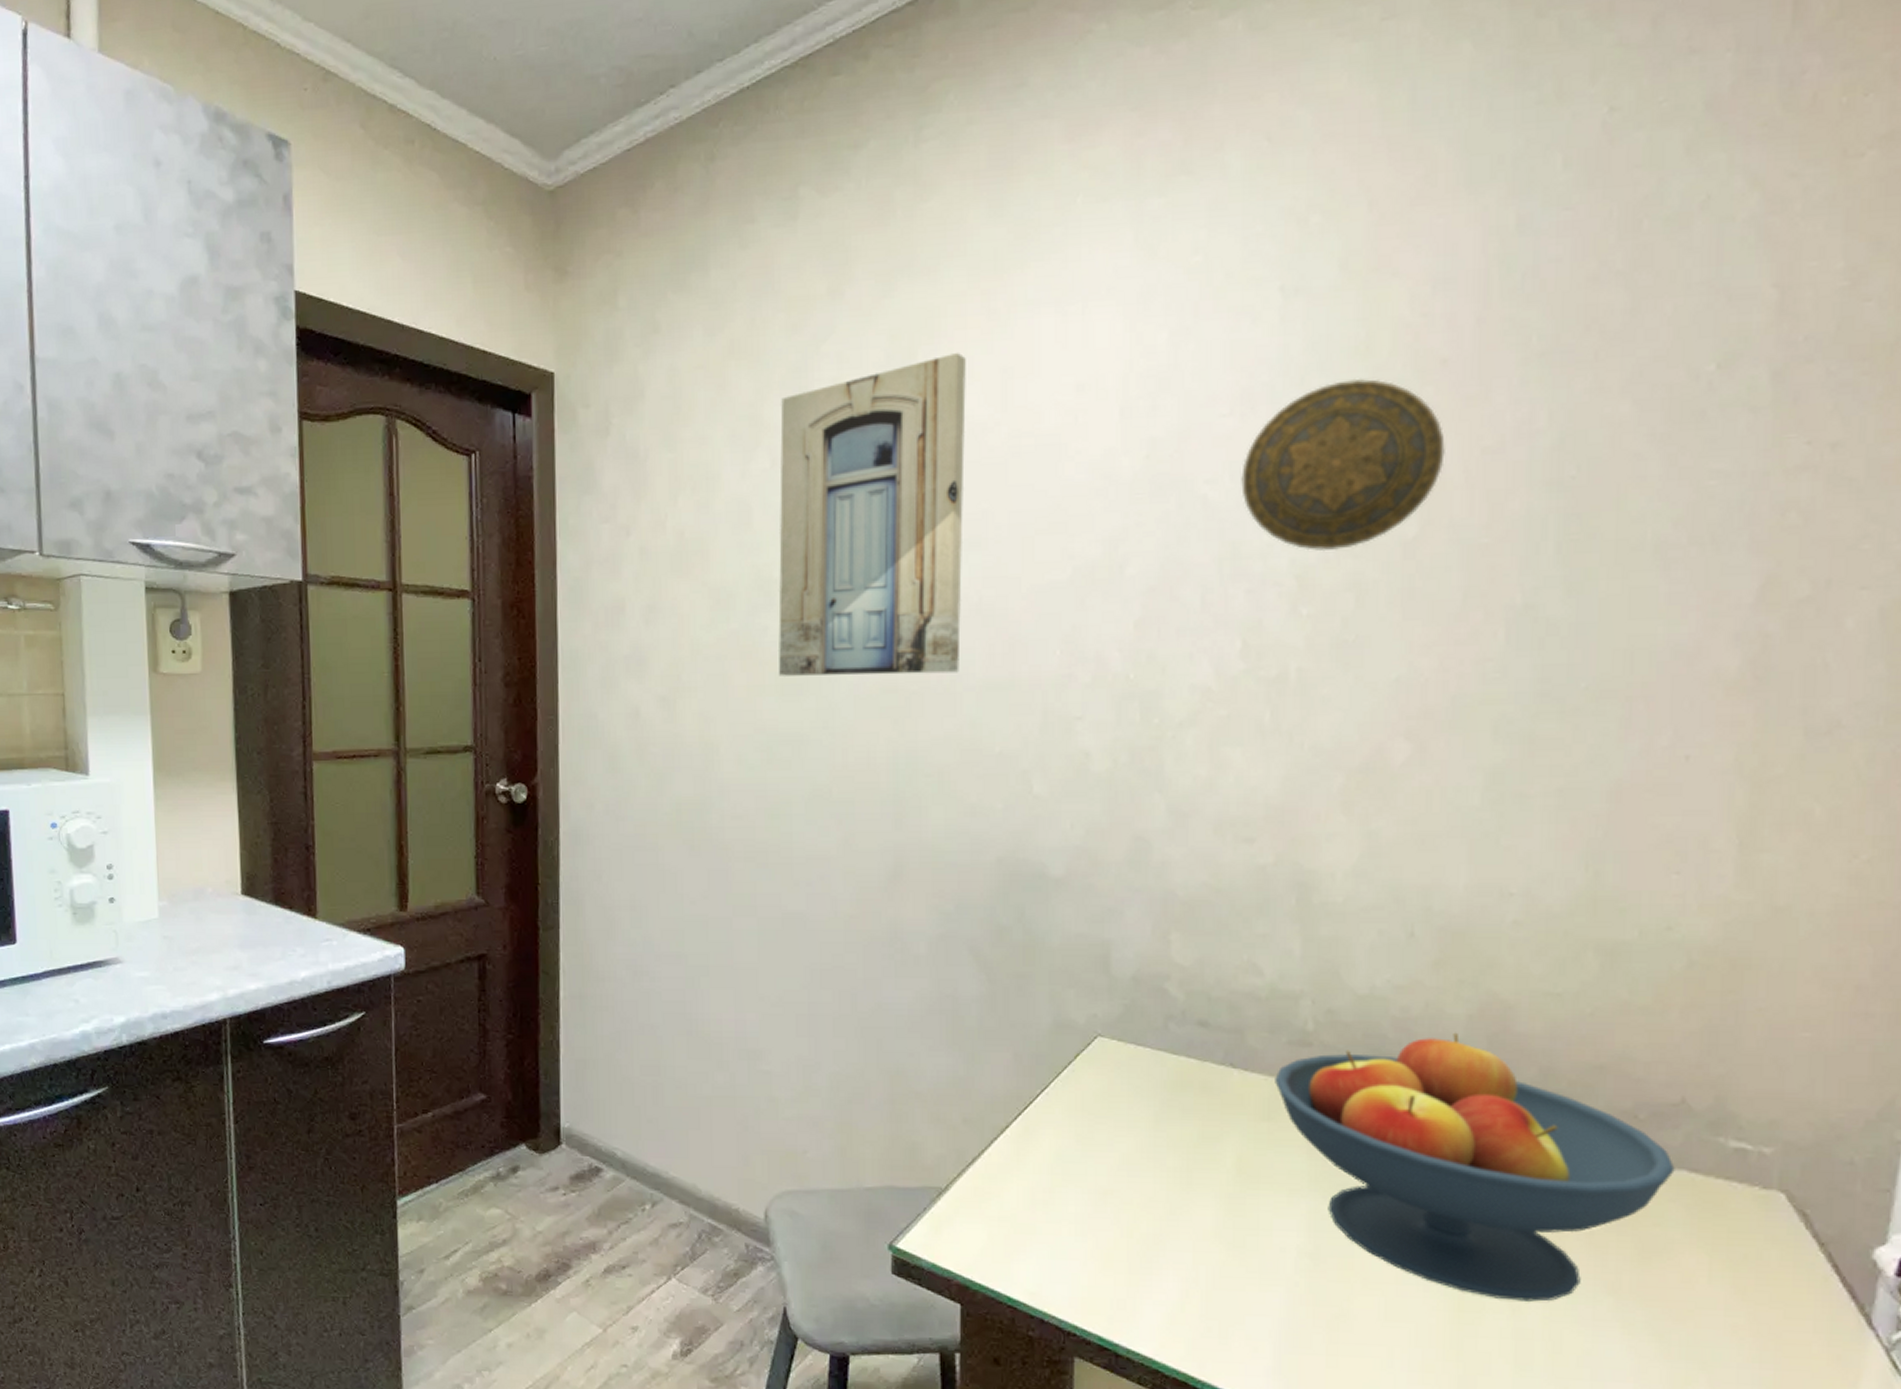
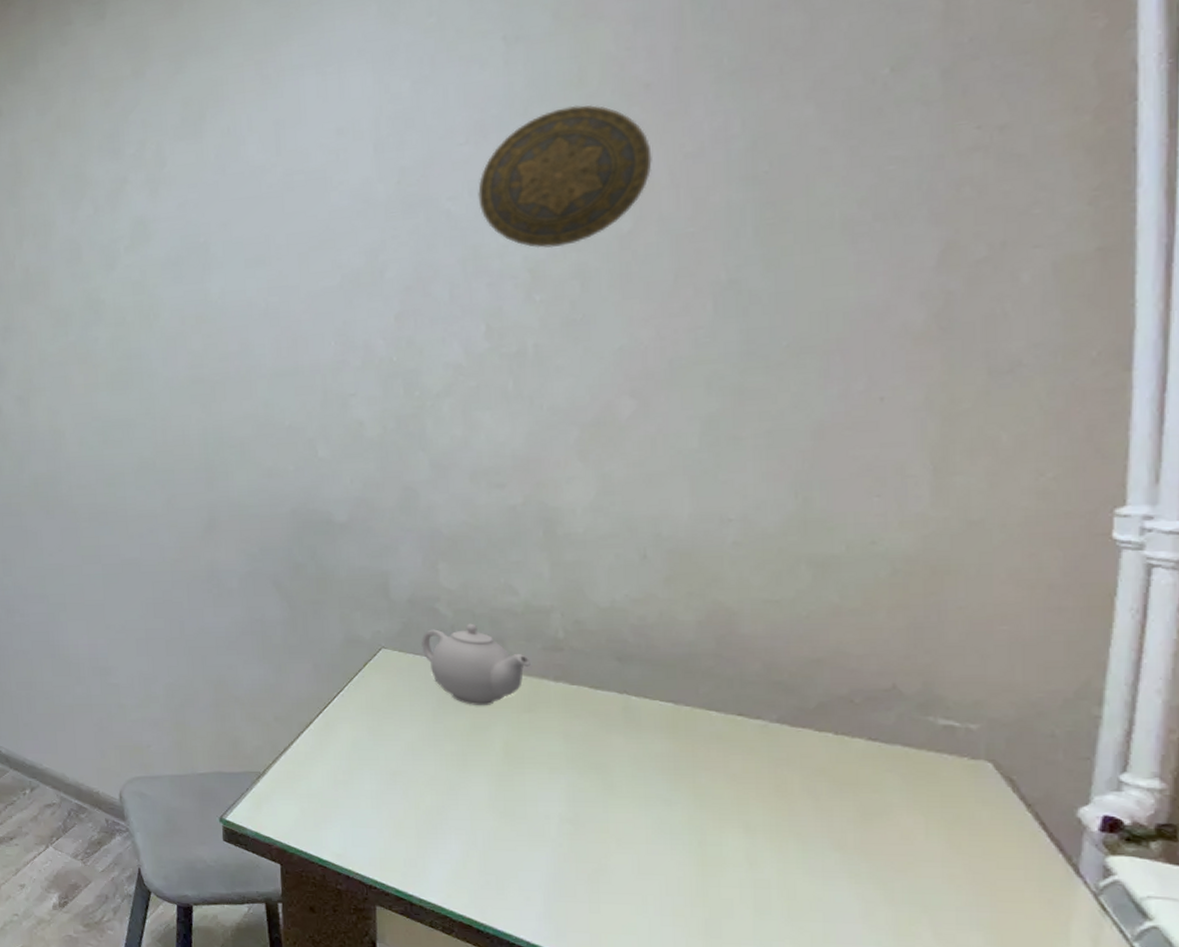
wall art: present [778,352,966,676] -> none [100,111,253,375]
teapot: none [1145,1009,1273,1110] -> present [421,623,531,705]
fruit bowl: present [1275,1032,1675,1302] -> none [533,635,890,857]

